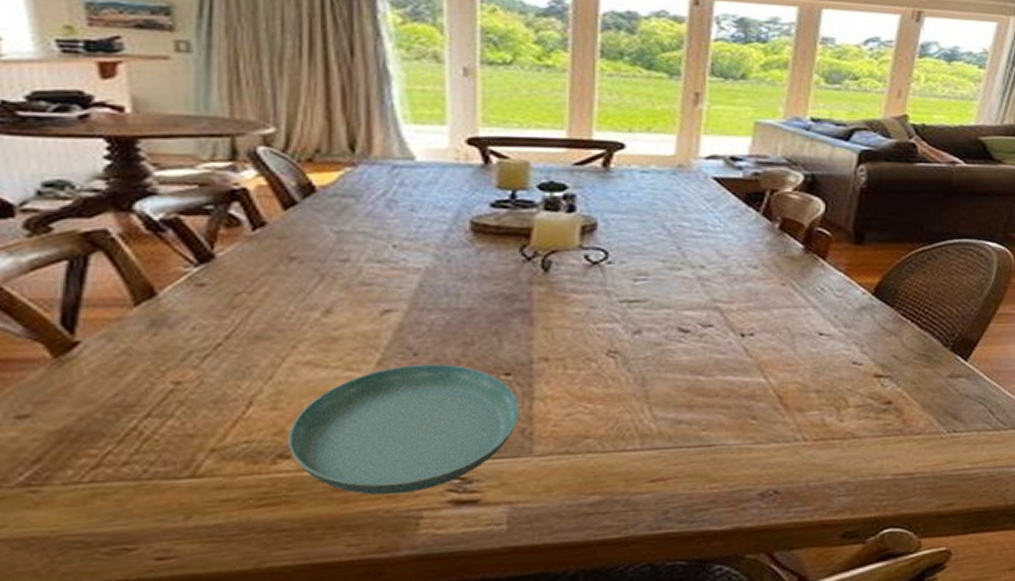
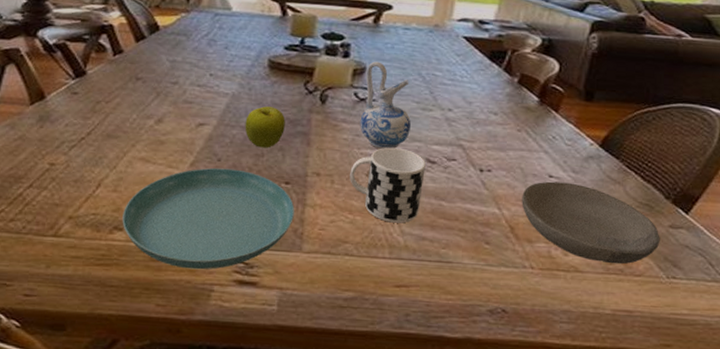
fruit: none [446,281,499,334] -> present [245,106,285,148]
cup: none [586,317,677,408] -> present [350,147,426,223]
ceramic pitcher: none [594,214,656,321] -> present [360,61,411,149]
bowl: none [790,339,940,425] -> present [521,181,660,265]

